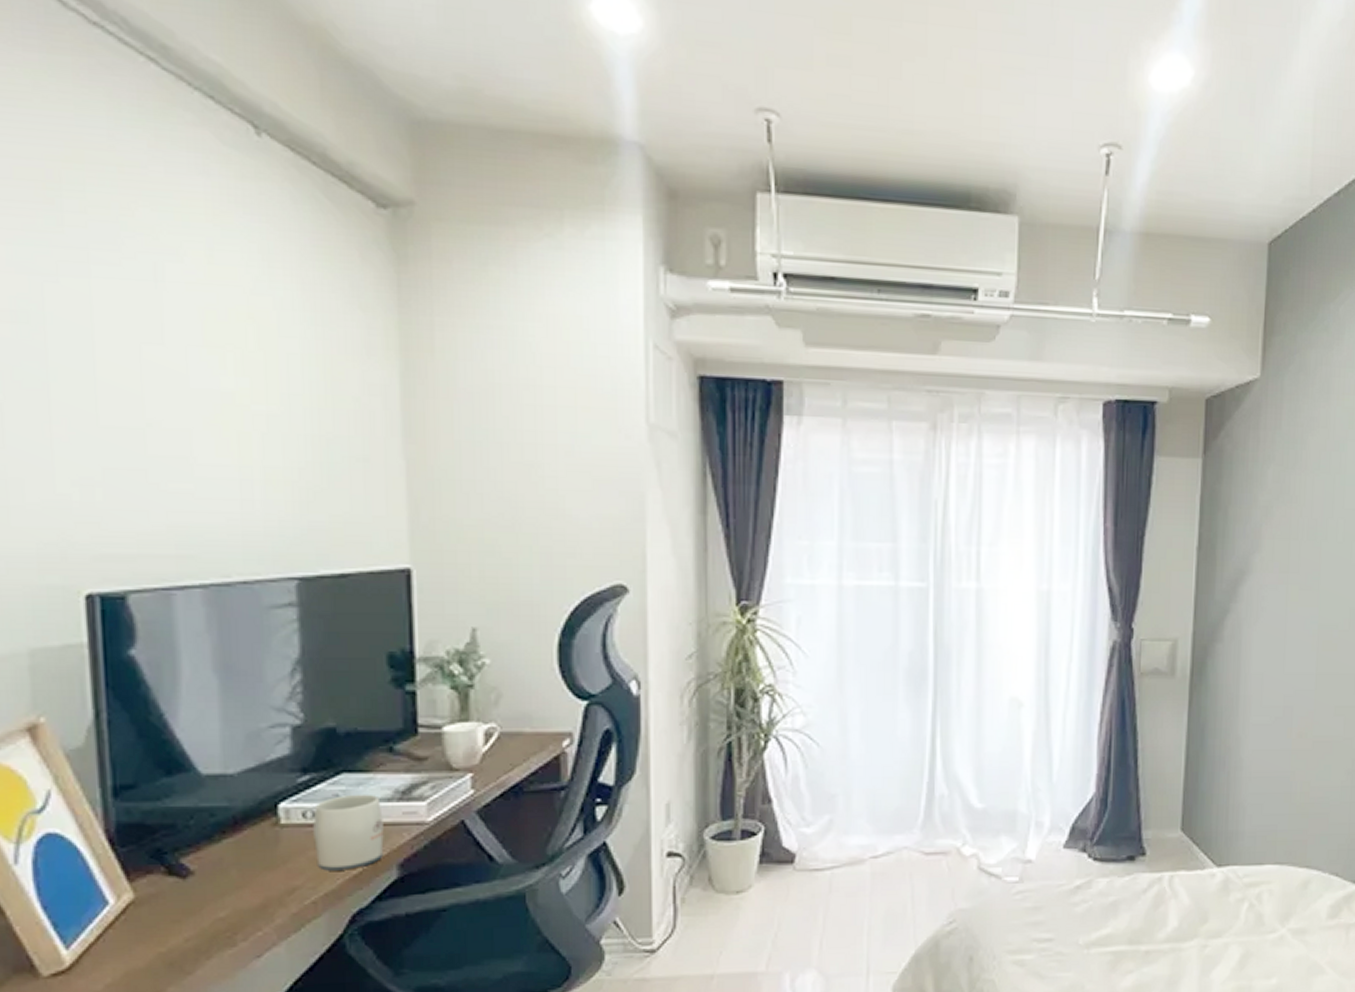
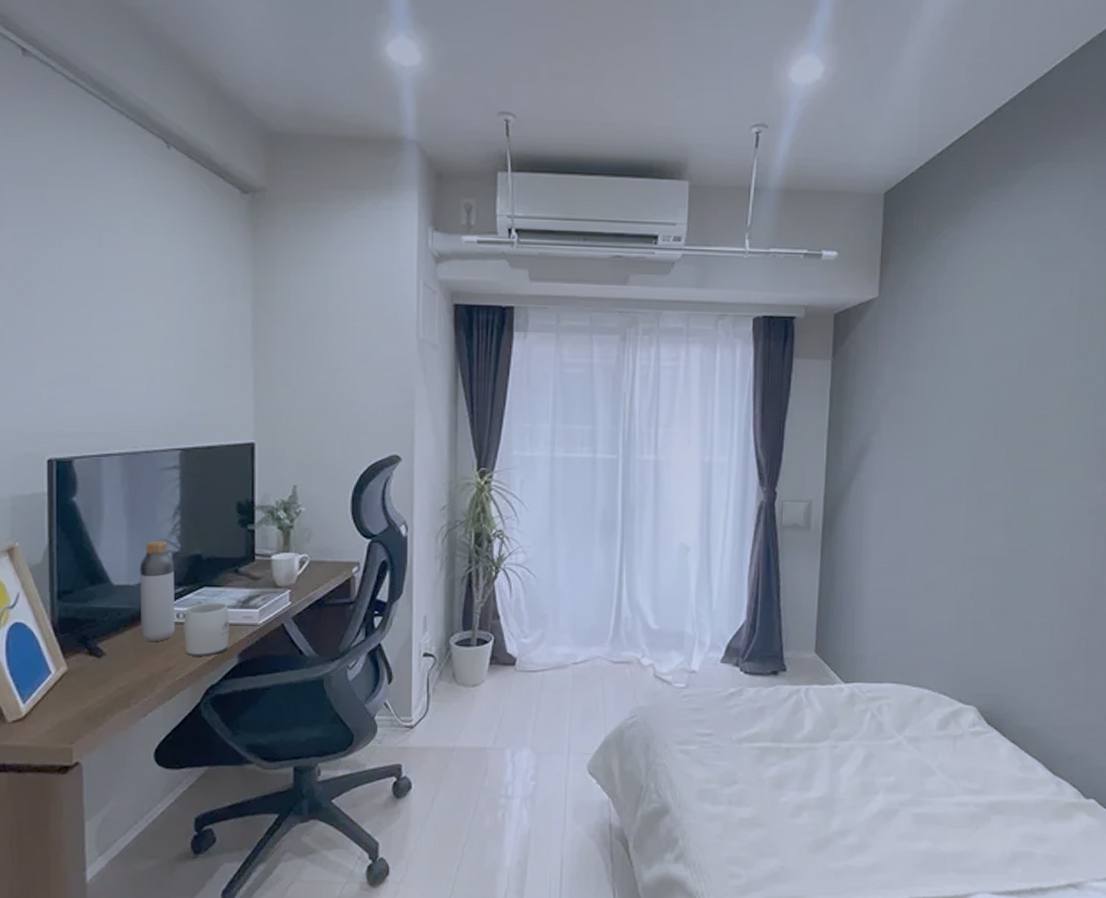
bottle: none [241,709,301,852] -> present [140,540,175,642]

